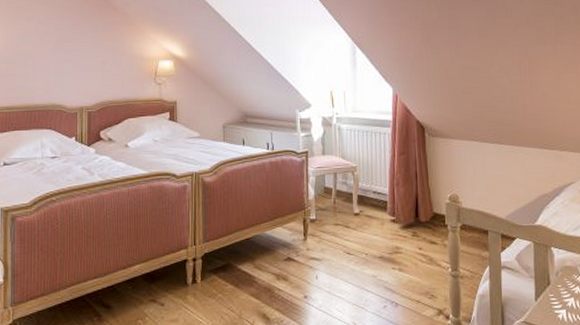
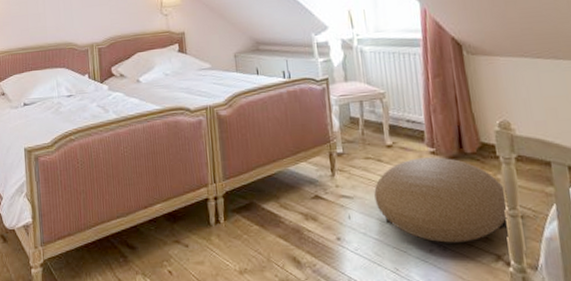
pouf: none [340,224,451,300] -> present [374,157,510,243]

